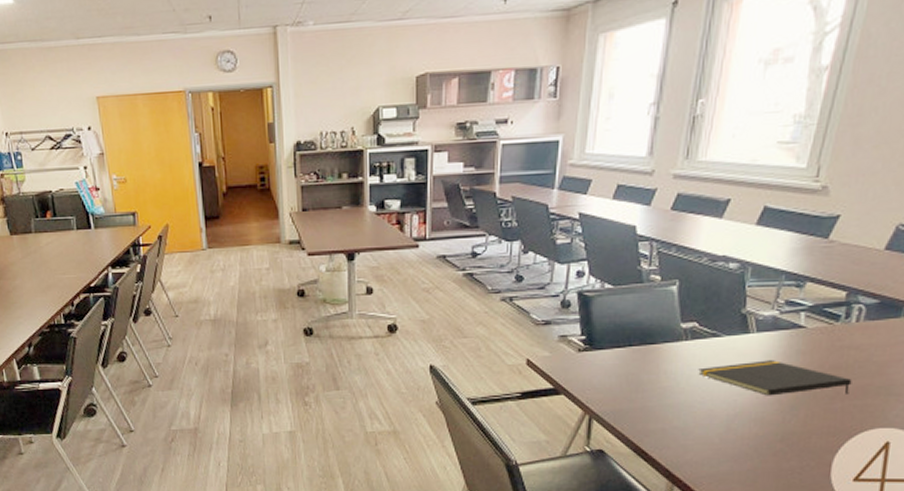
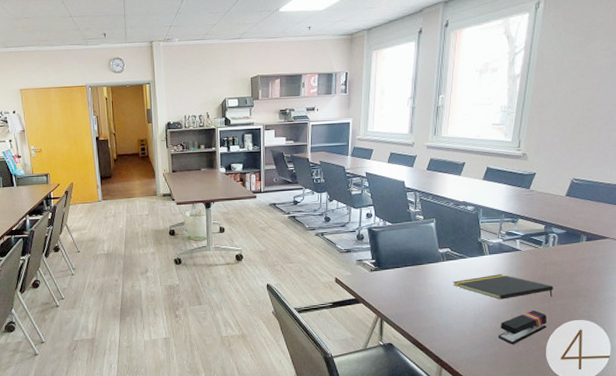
stapler: none [759,413,837,458] -> present [498,311,546,344]

